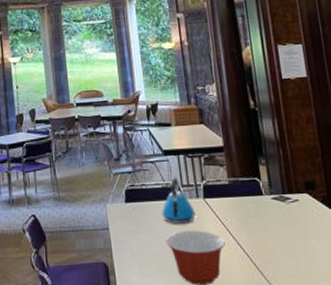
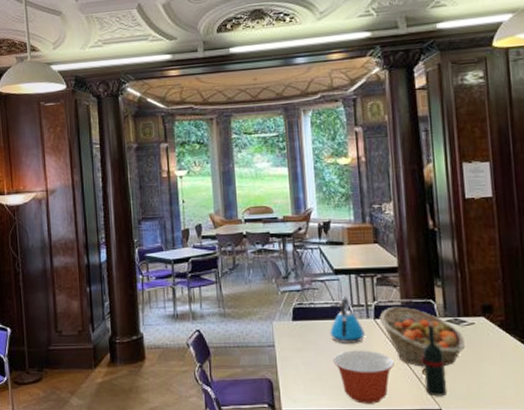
fruit basket: none [208,185,291,246] -> present [379,306,465,367]
wine bottle: none [249,200,278,275] -> present [420,322,448,397]

